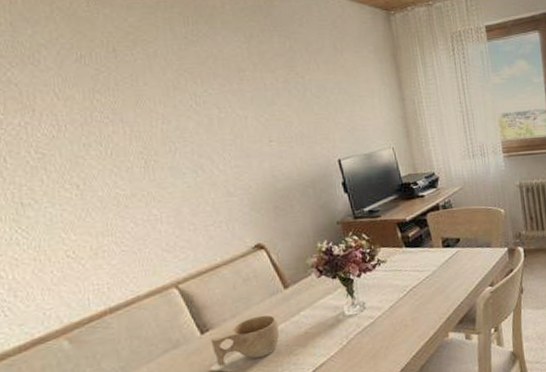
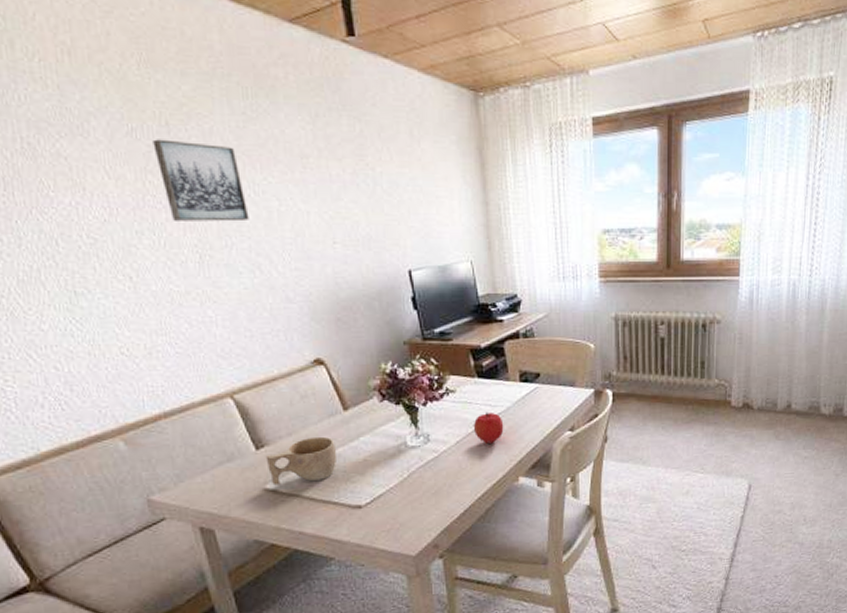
wall art: none [100,63,192,133] -> present [153,139,249,222]
fruit: none [404,276,432,306] -> present [473,412,504,444]

